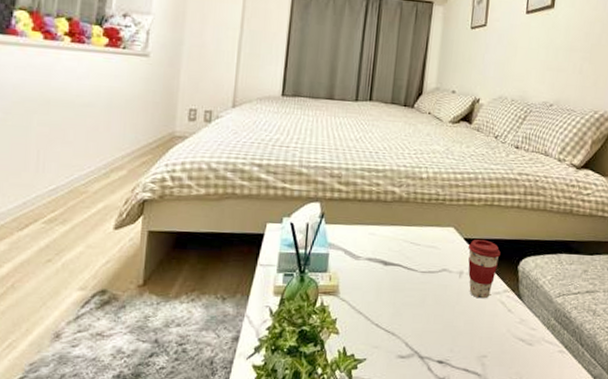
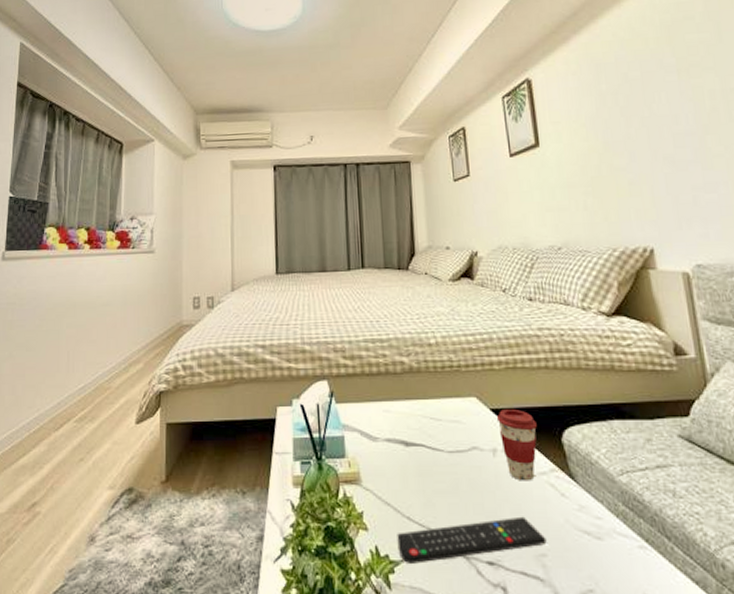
remote control: none [363,326,489,362] -> present [397,516,547,564]

